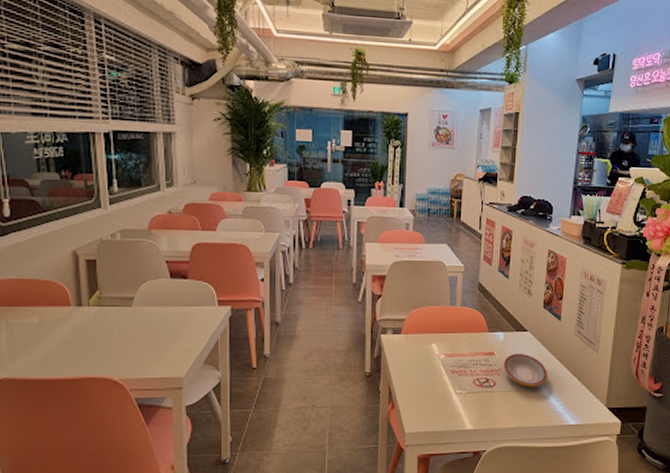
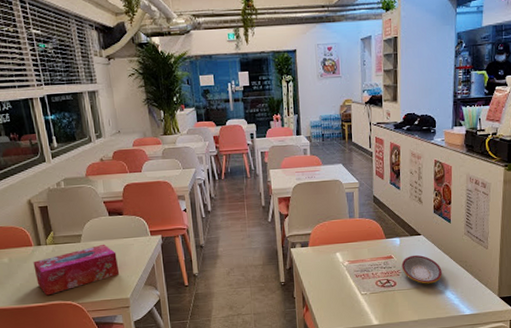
tissue box: none [69,310,175,367] -> present [33,244,120,296]

